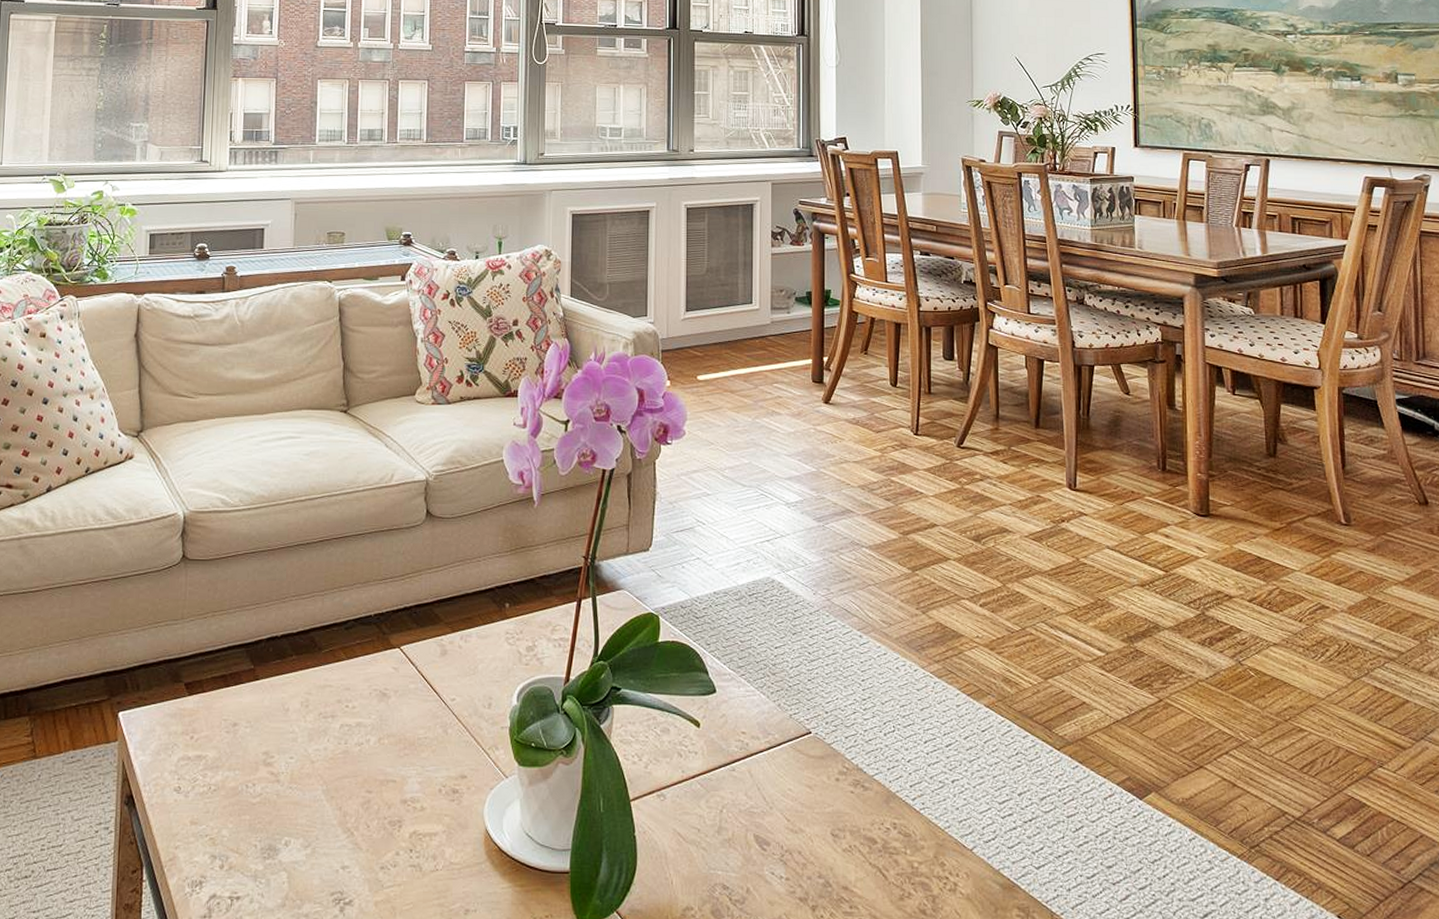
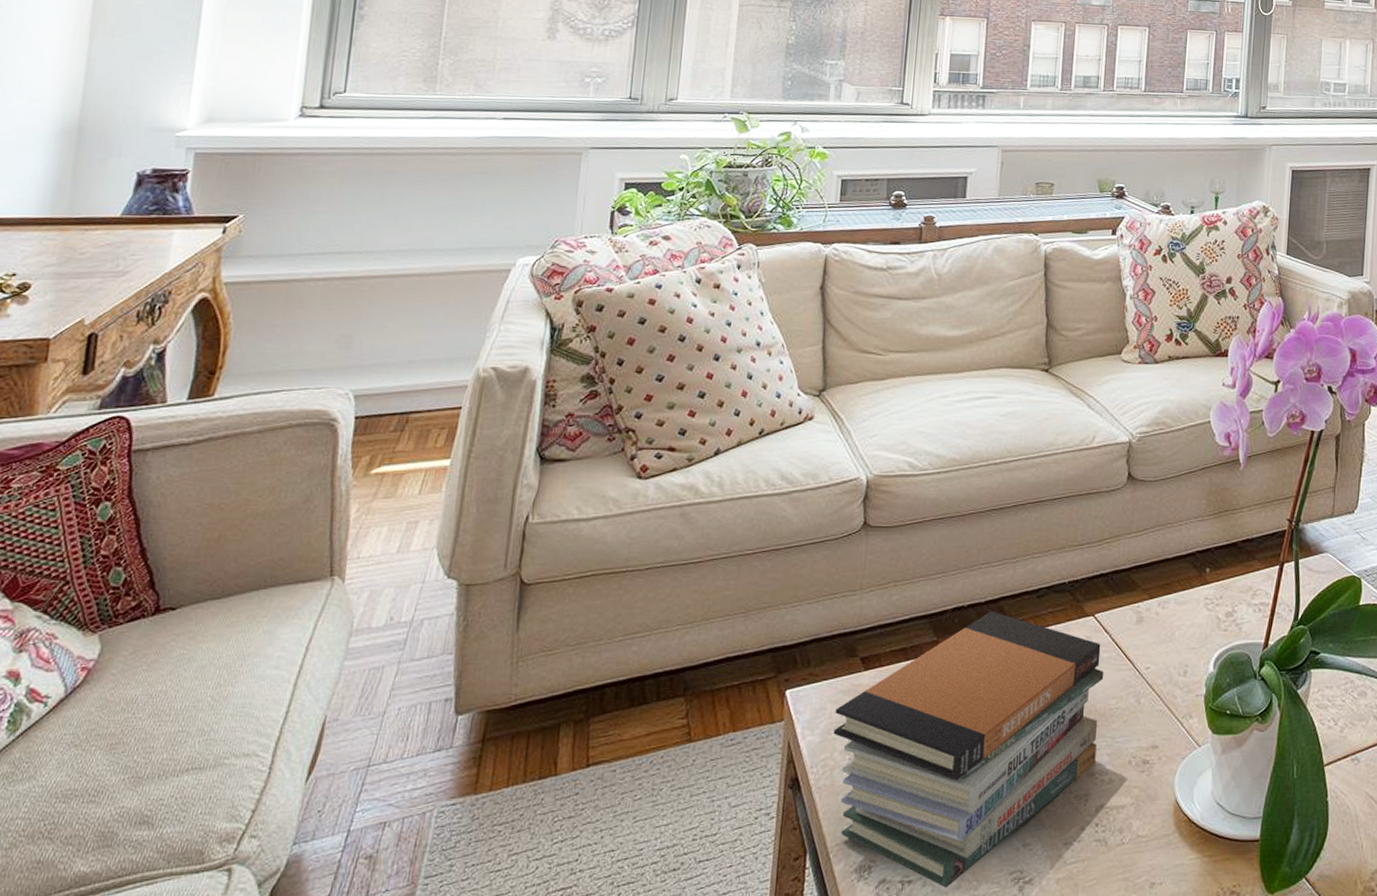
book stack: none [163,642,412,905] -> present [833,611,1104,888]

